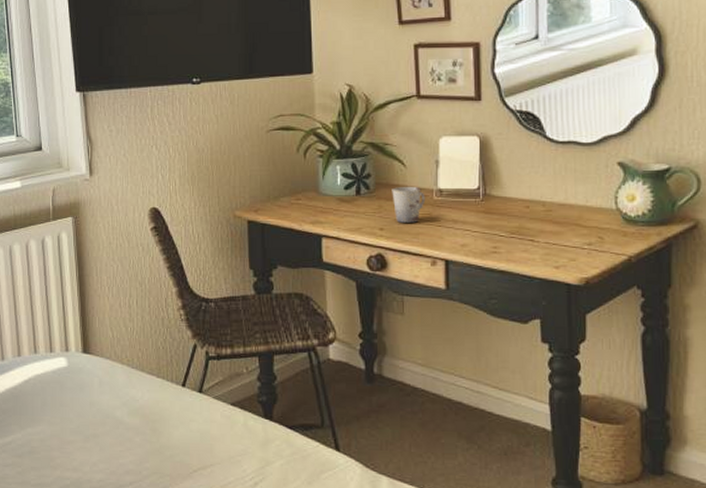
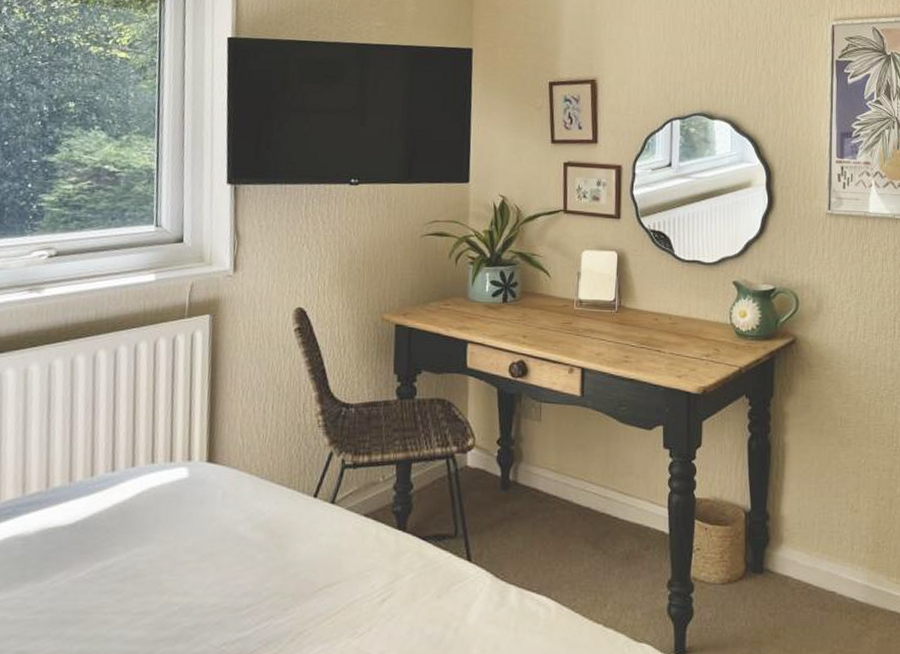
cup: present [392,186,426,223] -> none [536,295,567,331]

